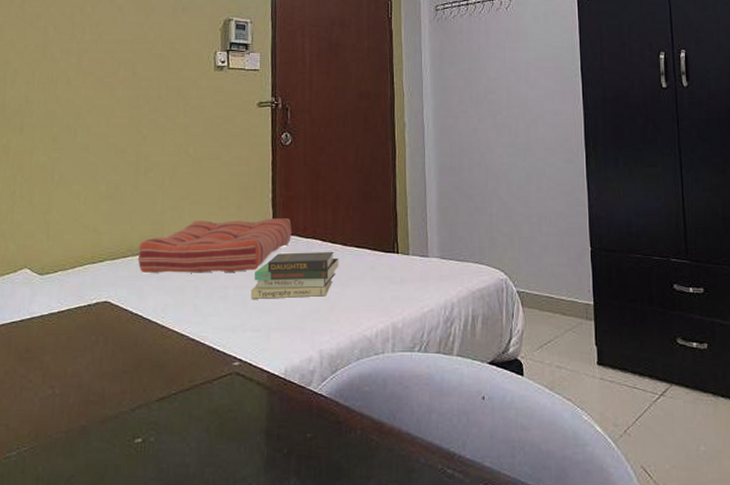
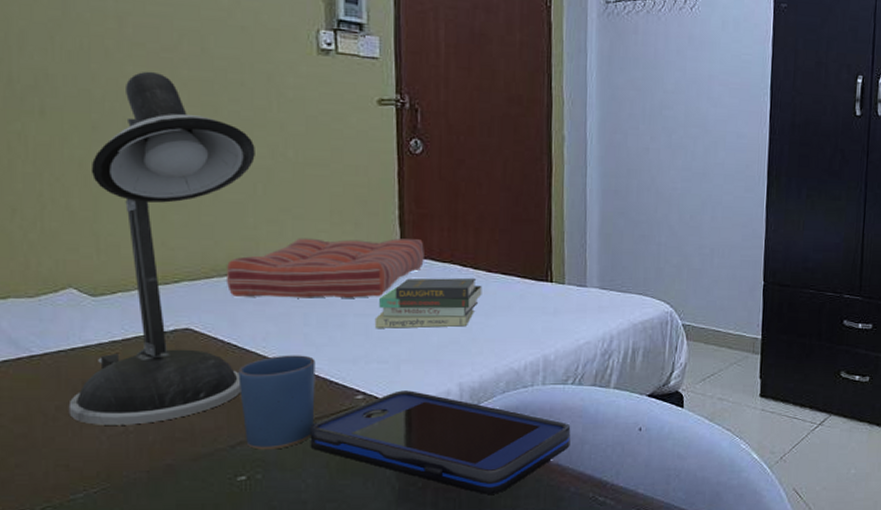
desk lamp: none [13,93,166,388] -> present [68,71,255,425]
mug: none [141,324,202,413] -> present [238,355,316,450]
mobile phone: none [194,357,419,463] -> present [310,390,571,494]

